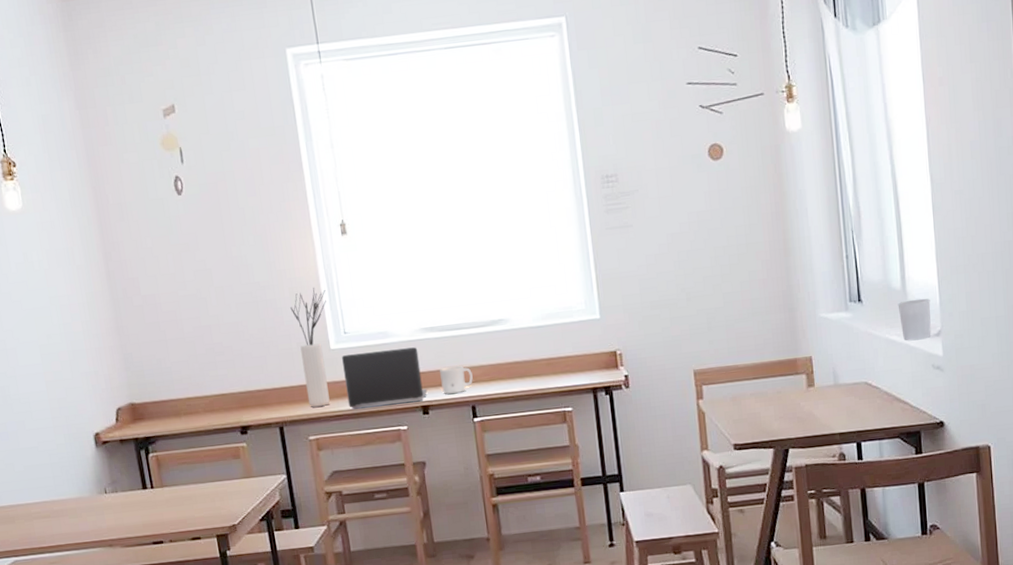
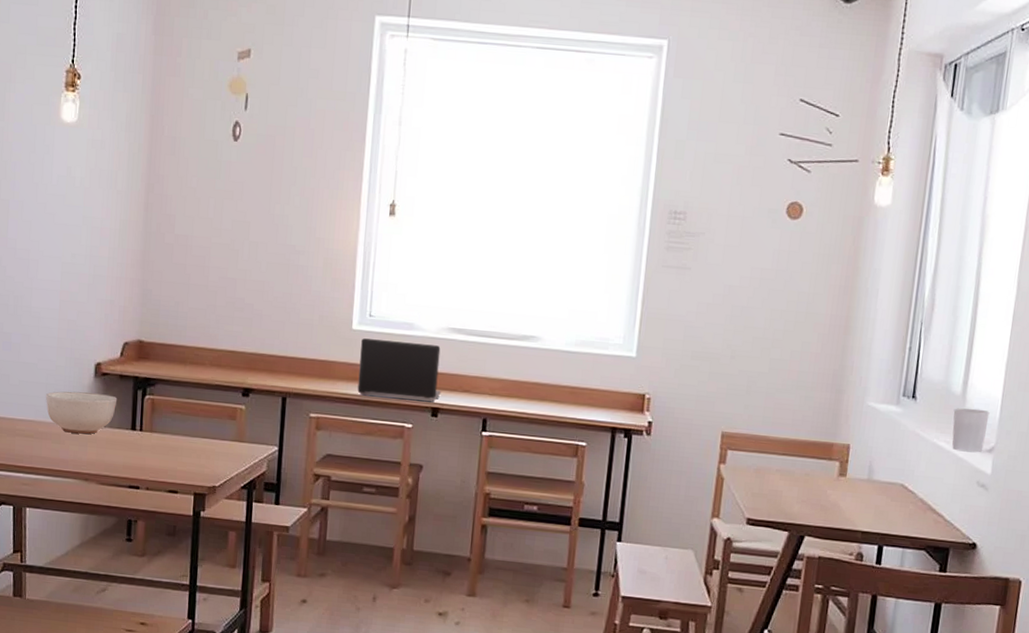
bowl: none [52,461,124,506] -> present [45,391,118,434]
vase: present [290,287,330,408] -> none [317,262,361,386]
mug: present [439,365,473,394] -> none [456,372,491,403]

